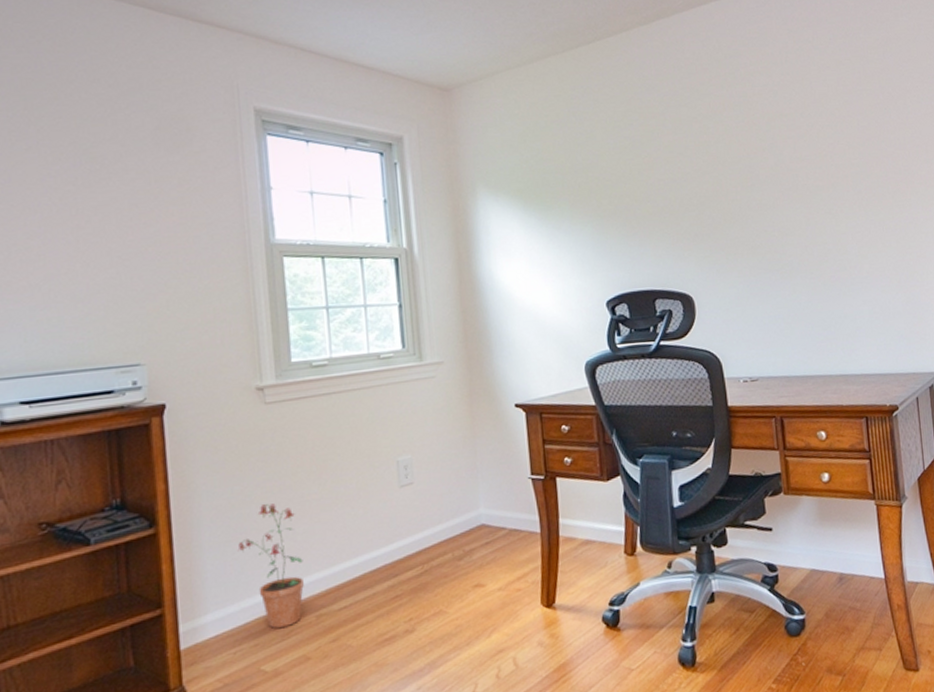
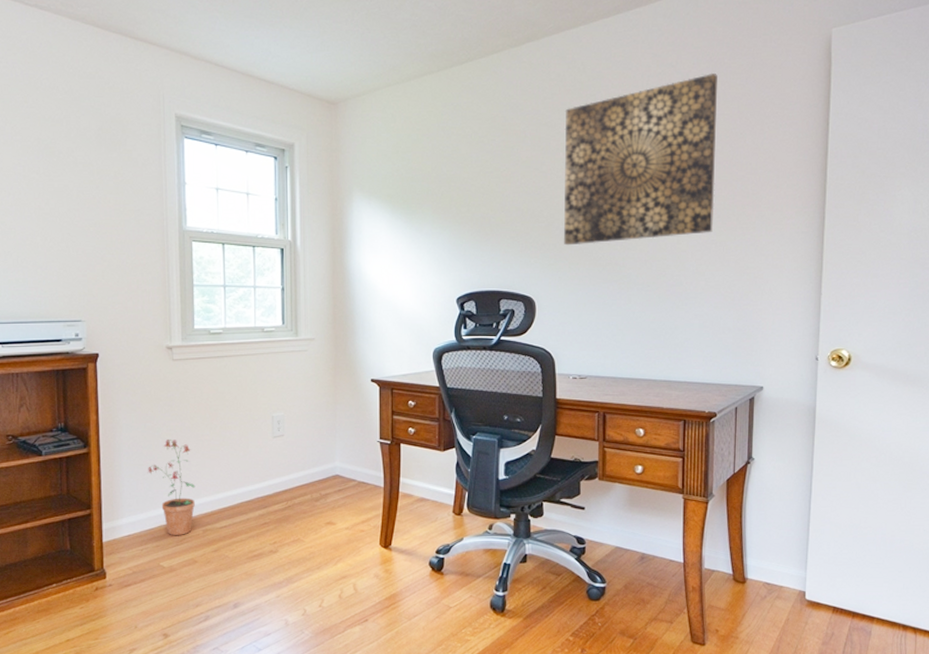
wall art: none [704,47,870,235] -> present [564,72,717,246]

